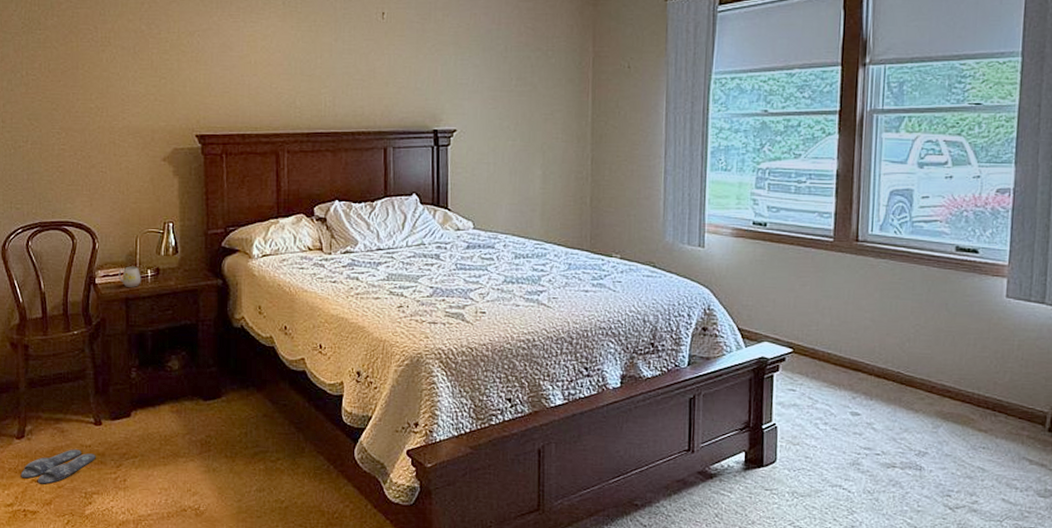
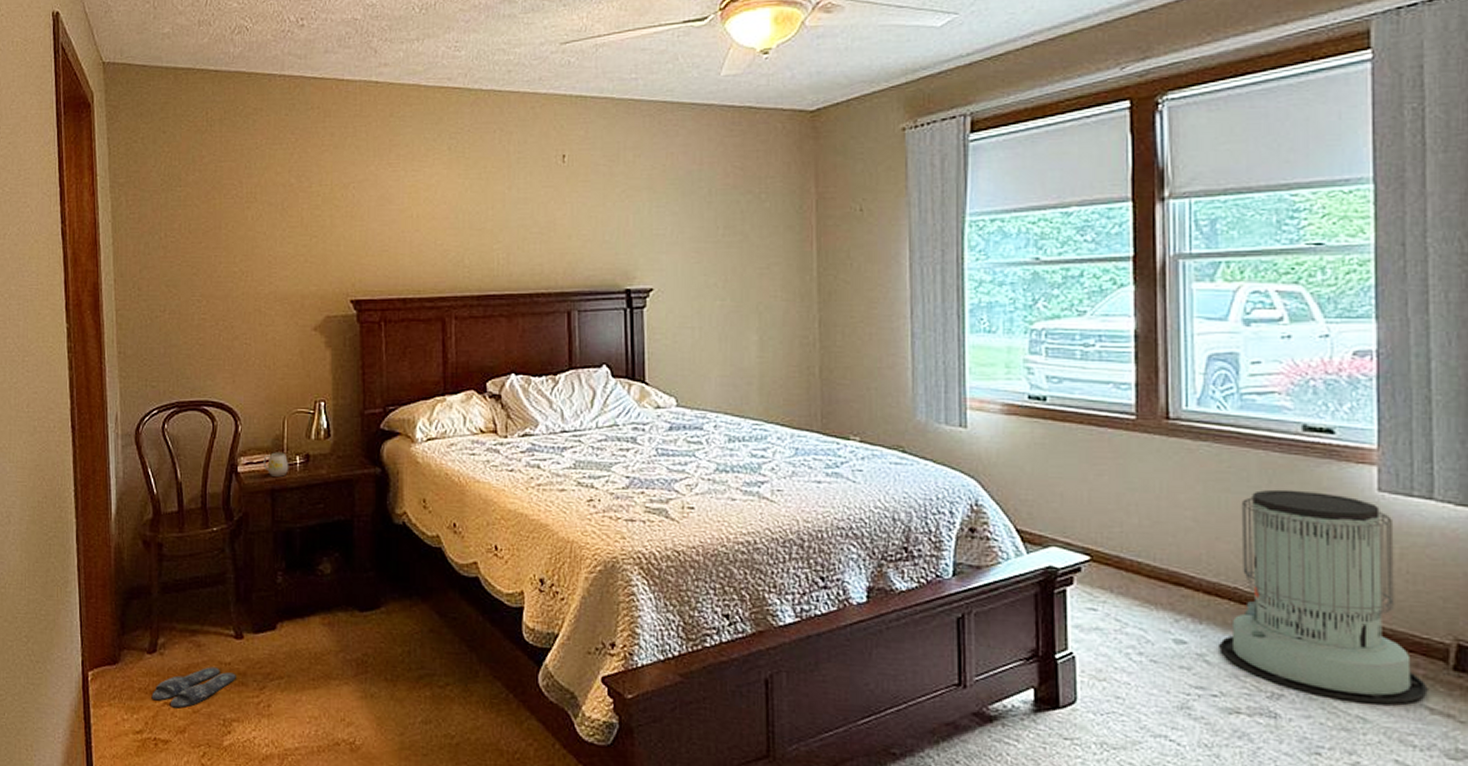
space heater: none [882,296,1030,459] -> present [1217,489,1428,706]

